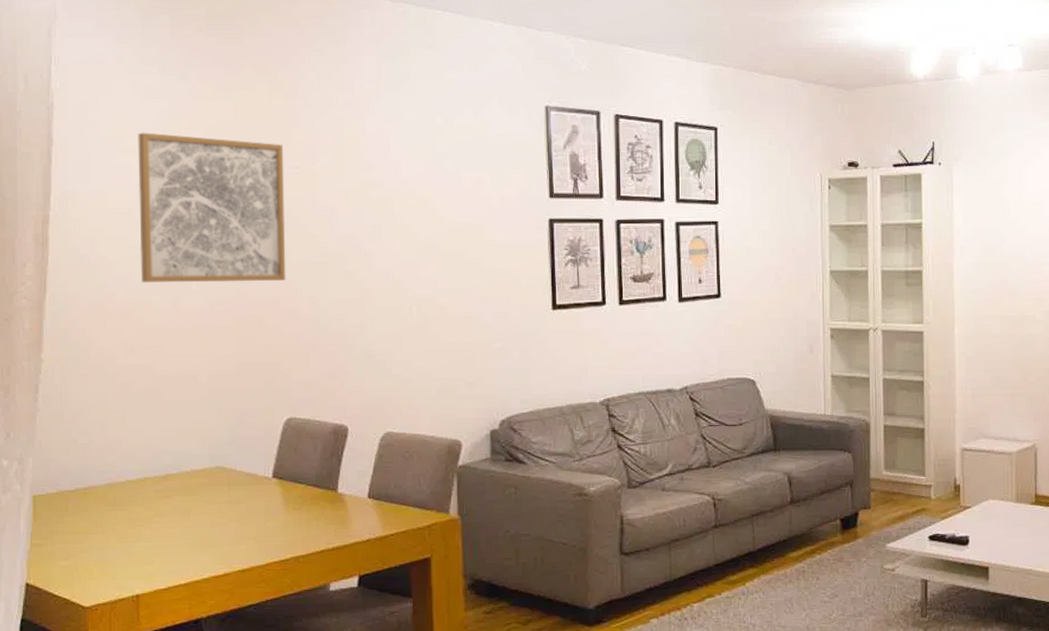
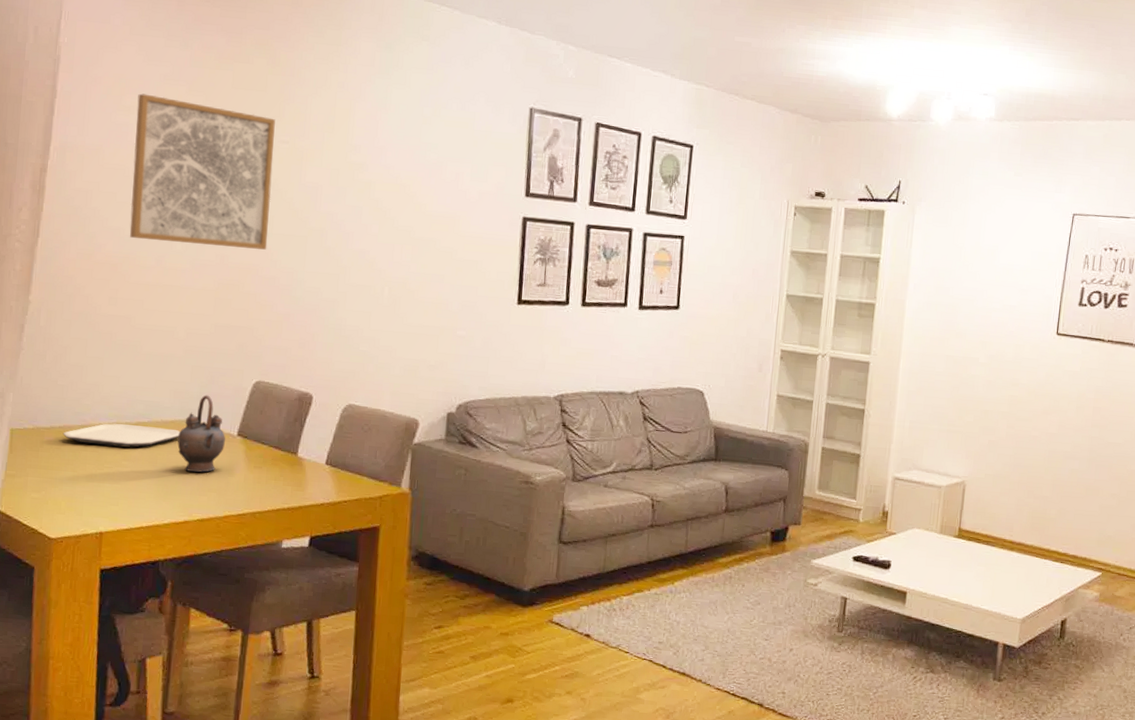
plate: none [88,477,213,503] -> present [63,423,181,448]
teapot: none [210,438,260,521] -> present [177,395,225,473]

